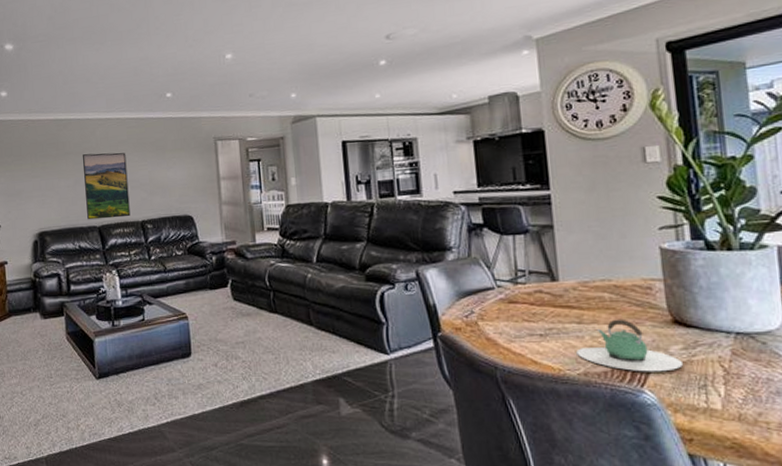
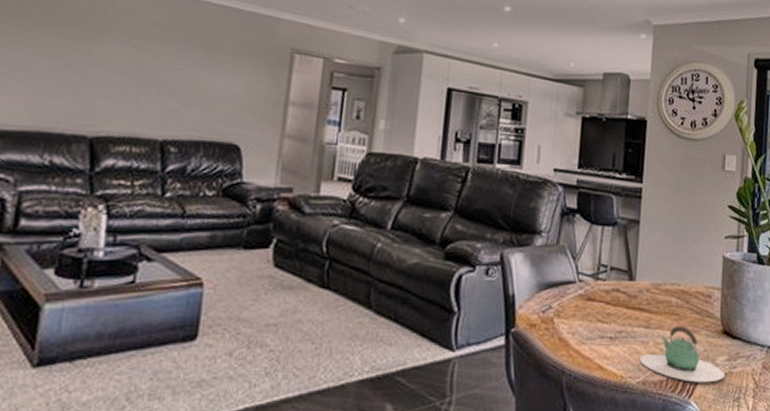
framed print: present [83,152,131,220] -> none [74,29,159,132]

